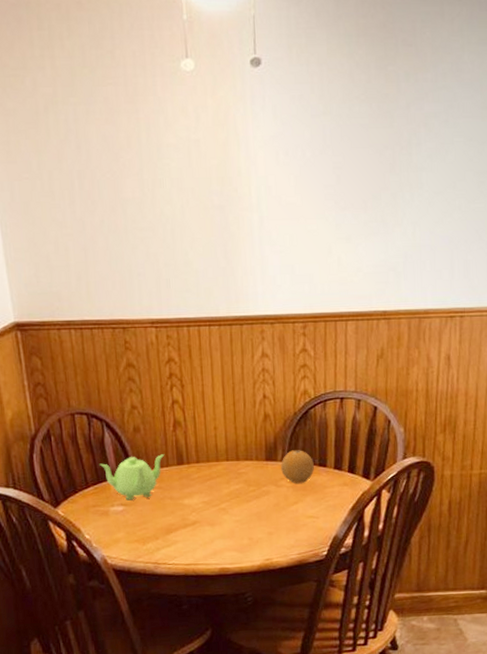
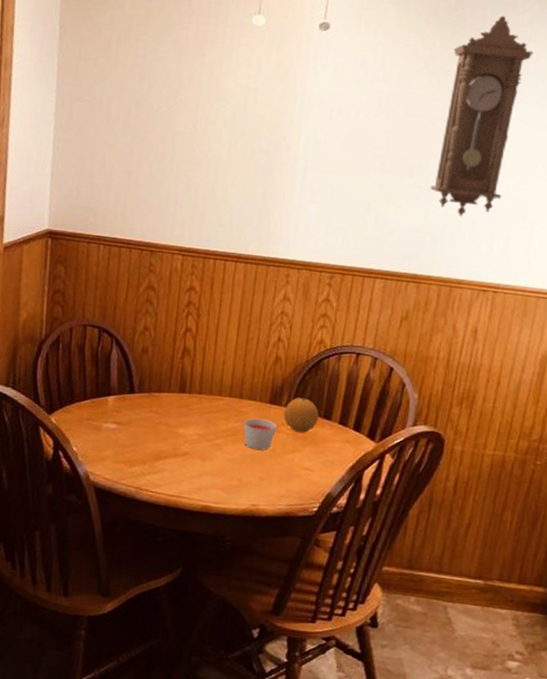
teapot: present [100,454,165,501] -> none [102,376,168,420]
candle: none [244,476,276,507] -> present [243,418,277,450]
pendulum clock: none [386,26,467,246] -> present [430,15,534,217]

